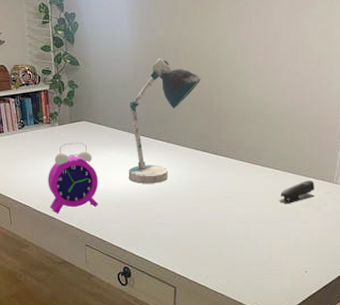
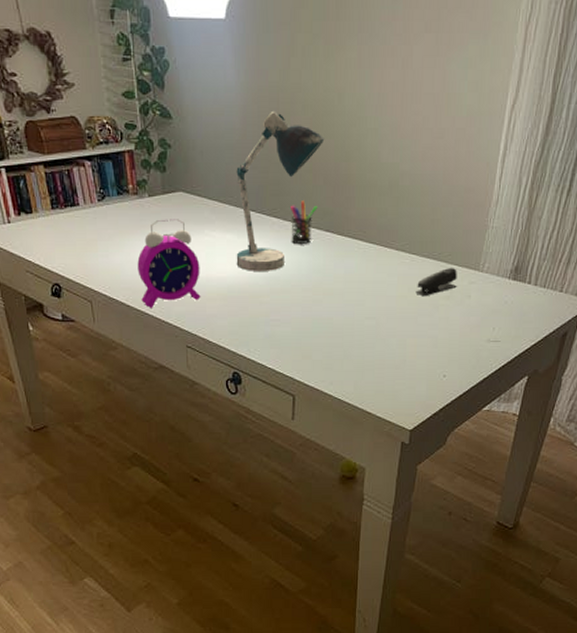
pen holder: none [172,127,196,161] -> present [289,201,318,244]

